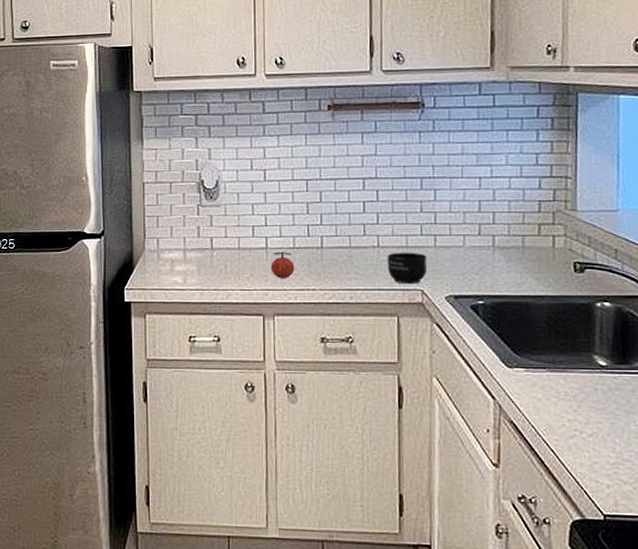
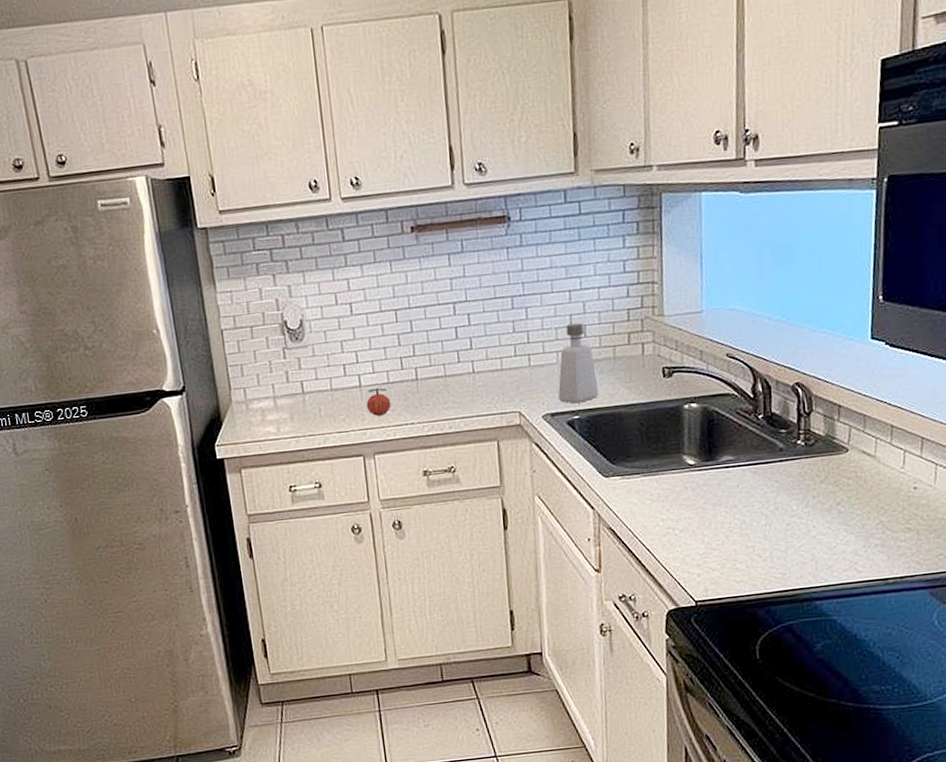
mug: present [387,252,428,284] -> none [483,374,523,408]
soap dispenser: none [462,209,506,288] -> present [558,322,599,404]

